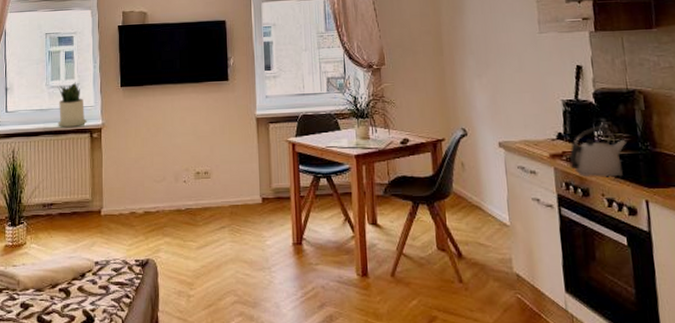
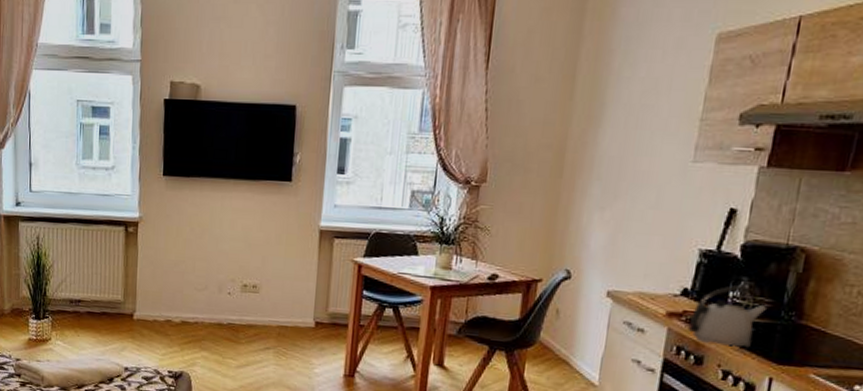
planter: present [57,82,88,127] -> none [89,164,123,217]

